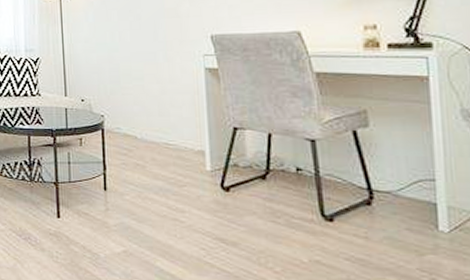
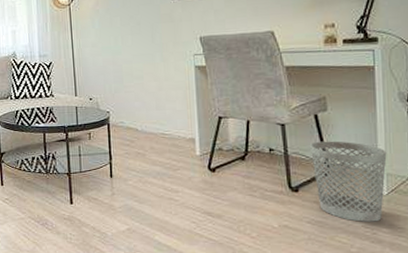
wastebasket: none [348,162,448,265] -> present [310,141,387,222]

